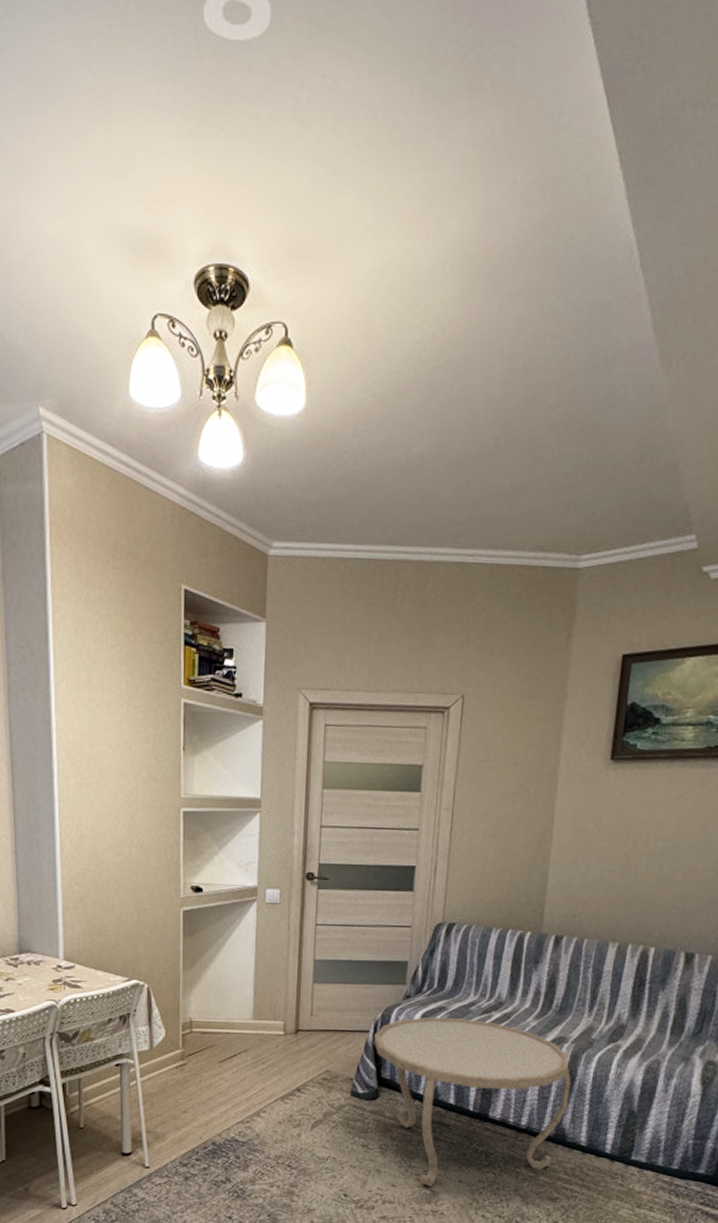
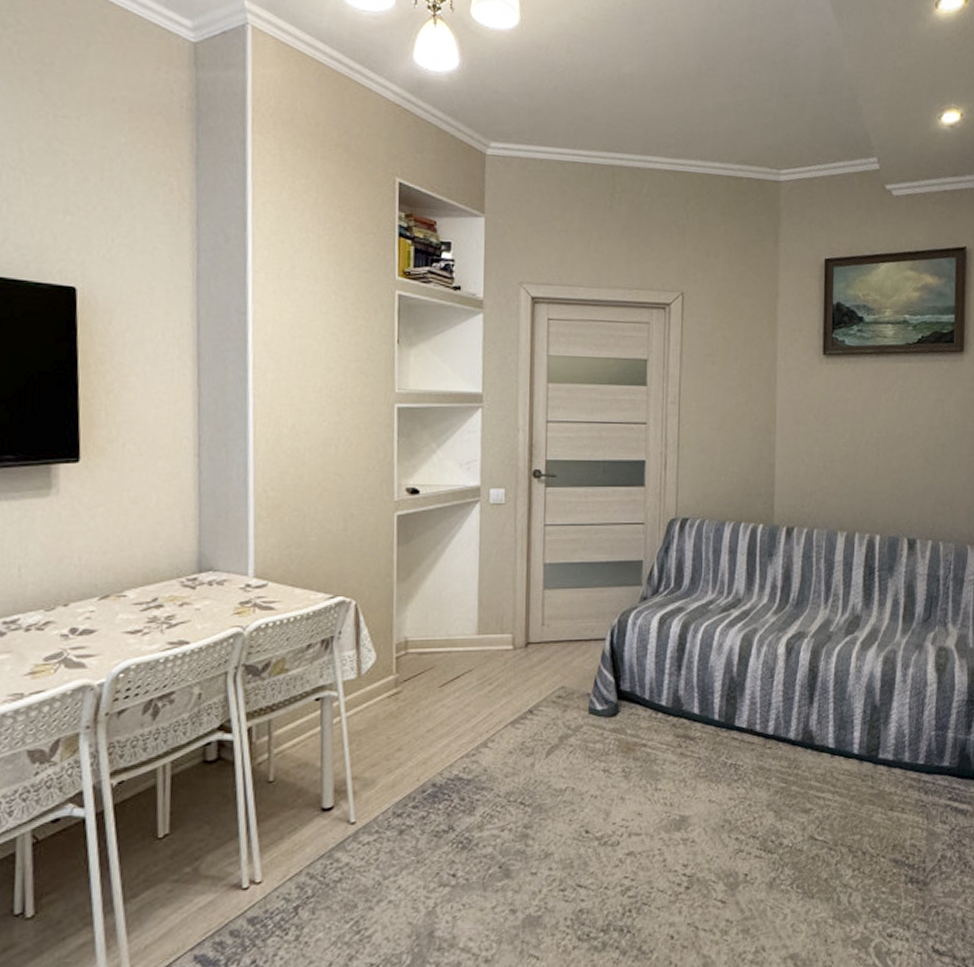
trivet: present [374,1016,571,1188] -> none [611,618,814,812]

